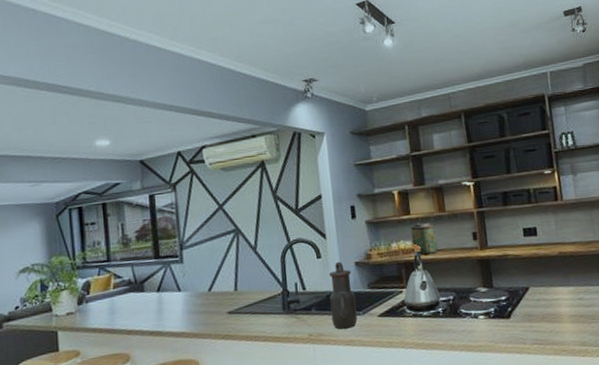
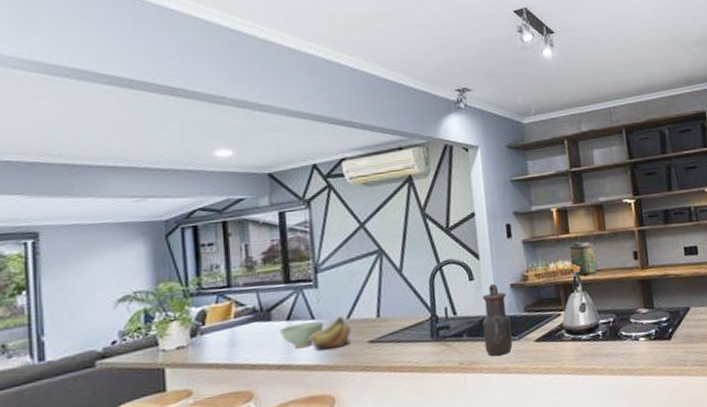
bowl: none [151,292,190,317] -> present [279,320,325,349]
fruit: none [174,289,213,319] -> present [307,316,352,350]

